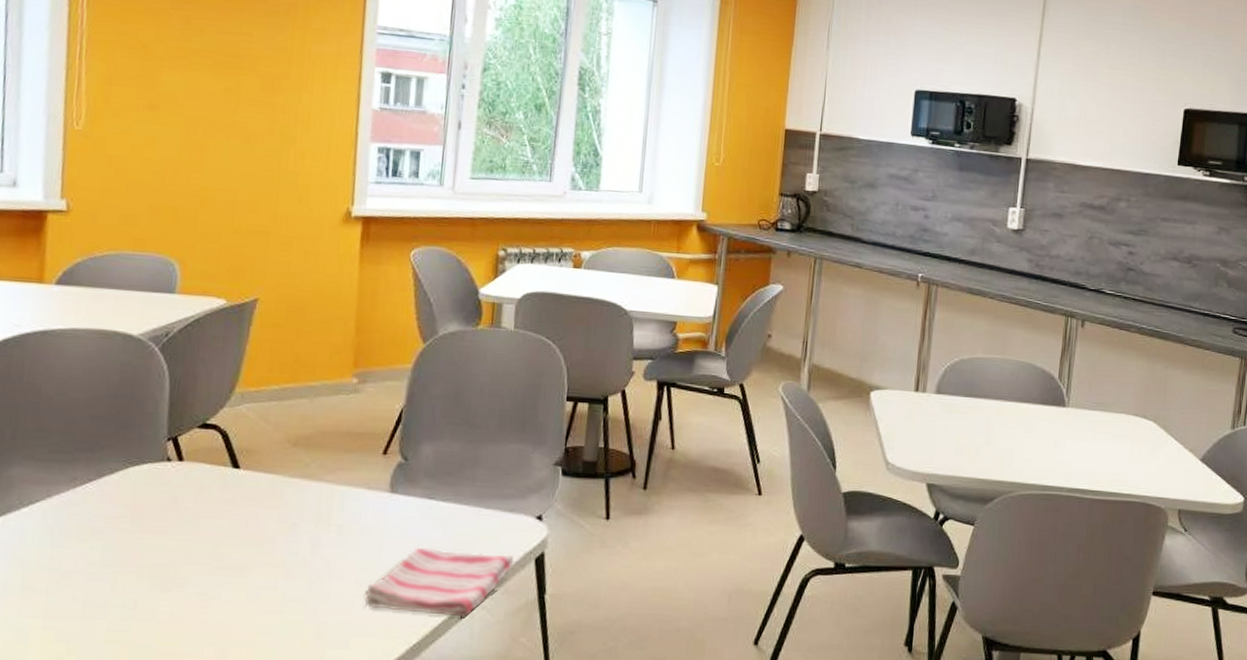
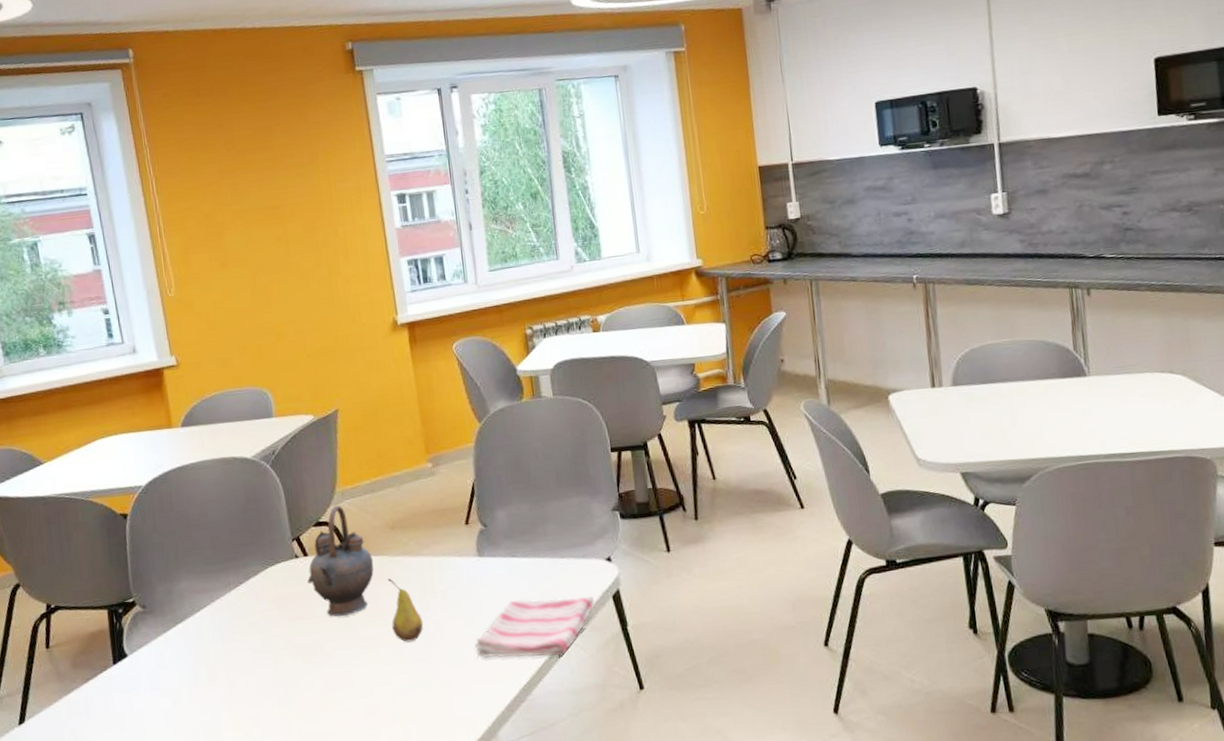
teapot: none [176,408,264,538] -> present [307,505,374,617]
fruit: none [269,502,309,578] -> present [388,578,424,642]

